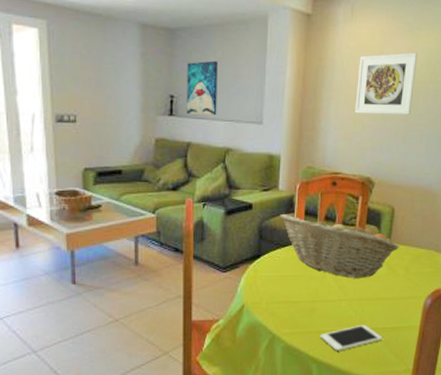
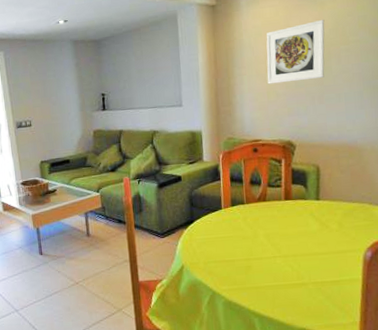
wall art: present [186,60,218,116] -> none [112,59,142,108]
fruit basket: present [279,213,400,278] -> none [206,181,330,236]
cell phone: present [320,324,383,351] -> none [258,279,324,305]

